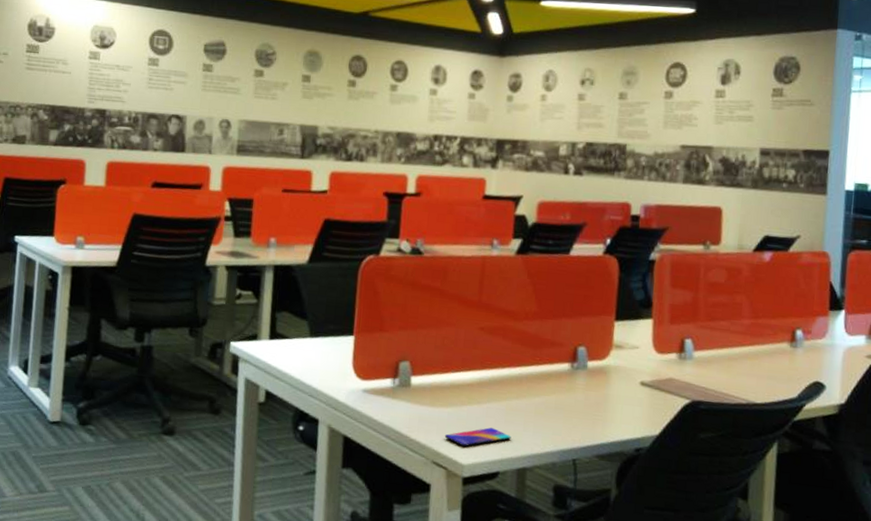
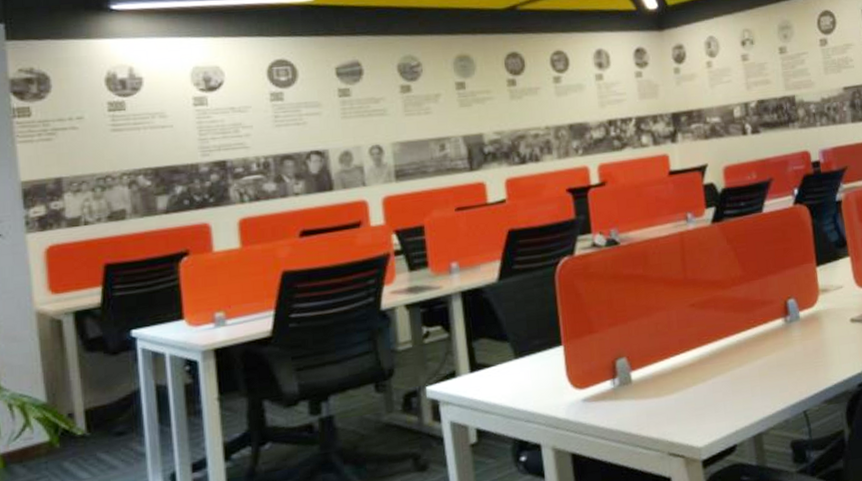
smartphone: present [444,427,512,447] -> none [675,402,742,430]

